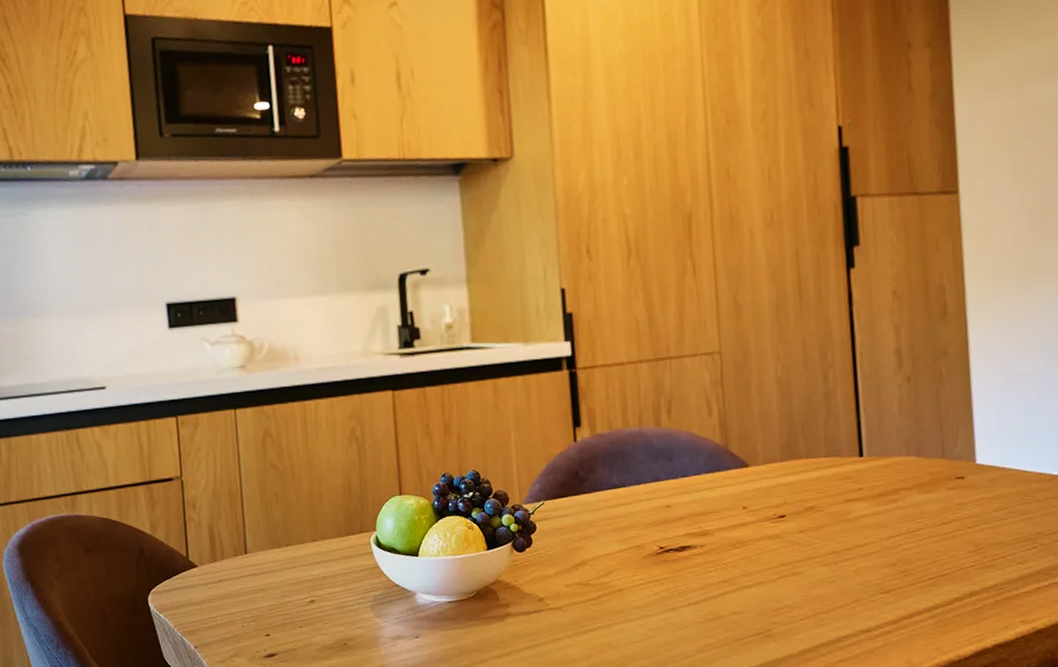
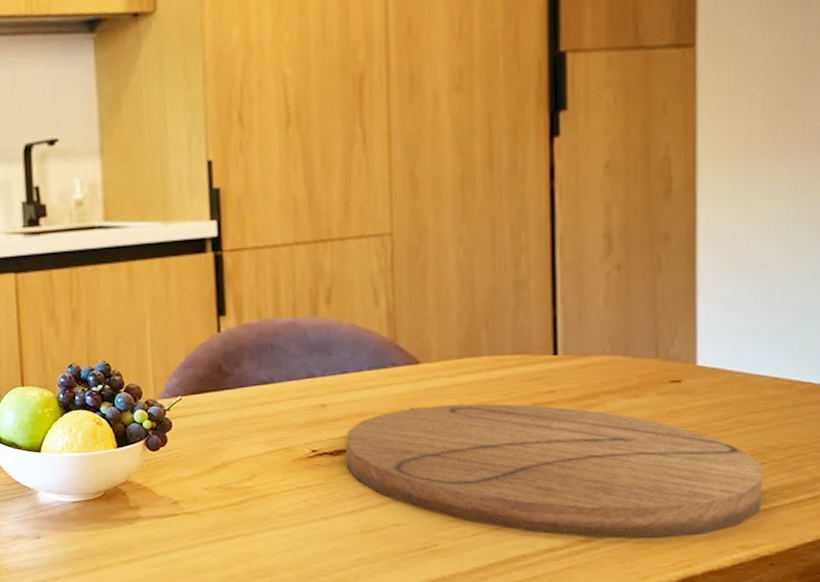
cutting board: none [688,501,1036,619] -> present [345,403,762,539]

